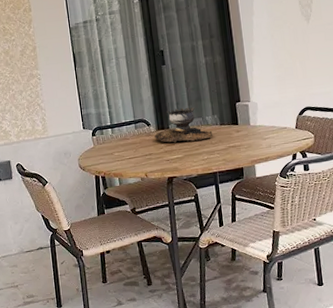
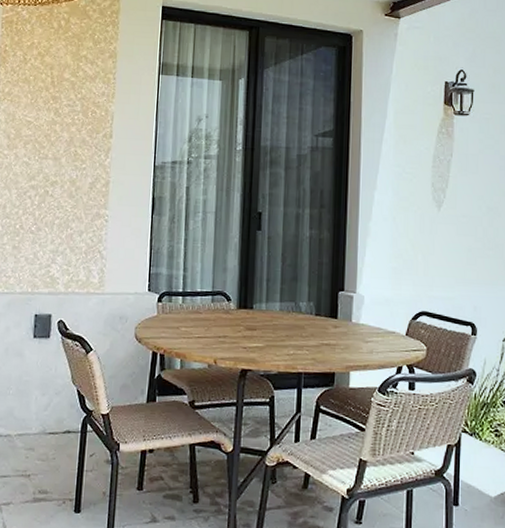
brazier: present [154,107,213,143] -> none [233,285,305,330]

